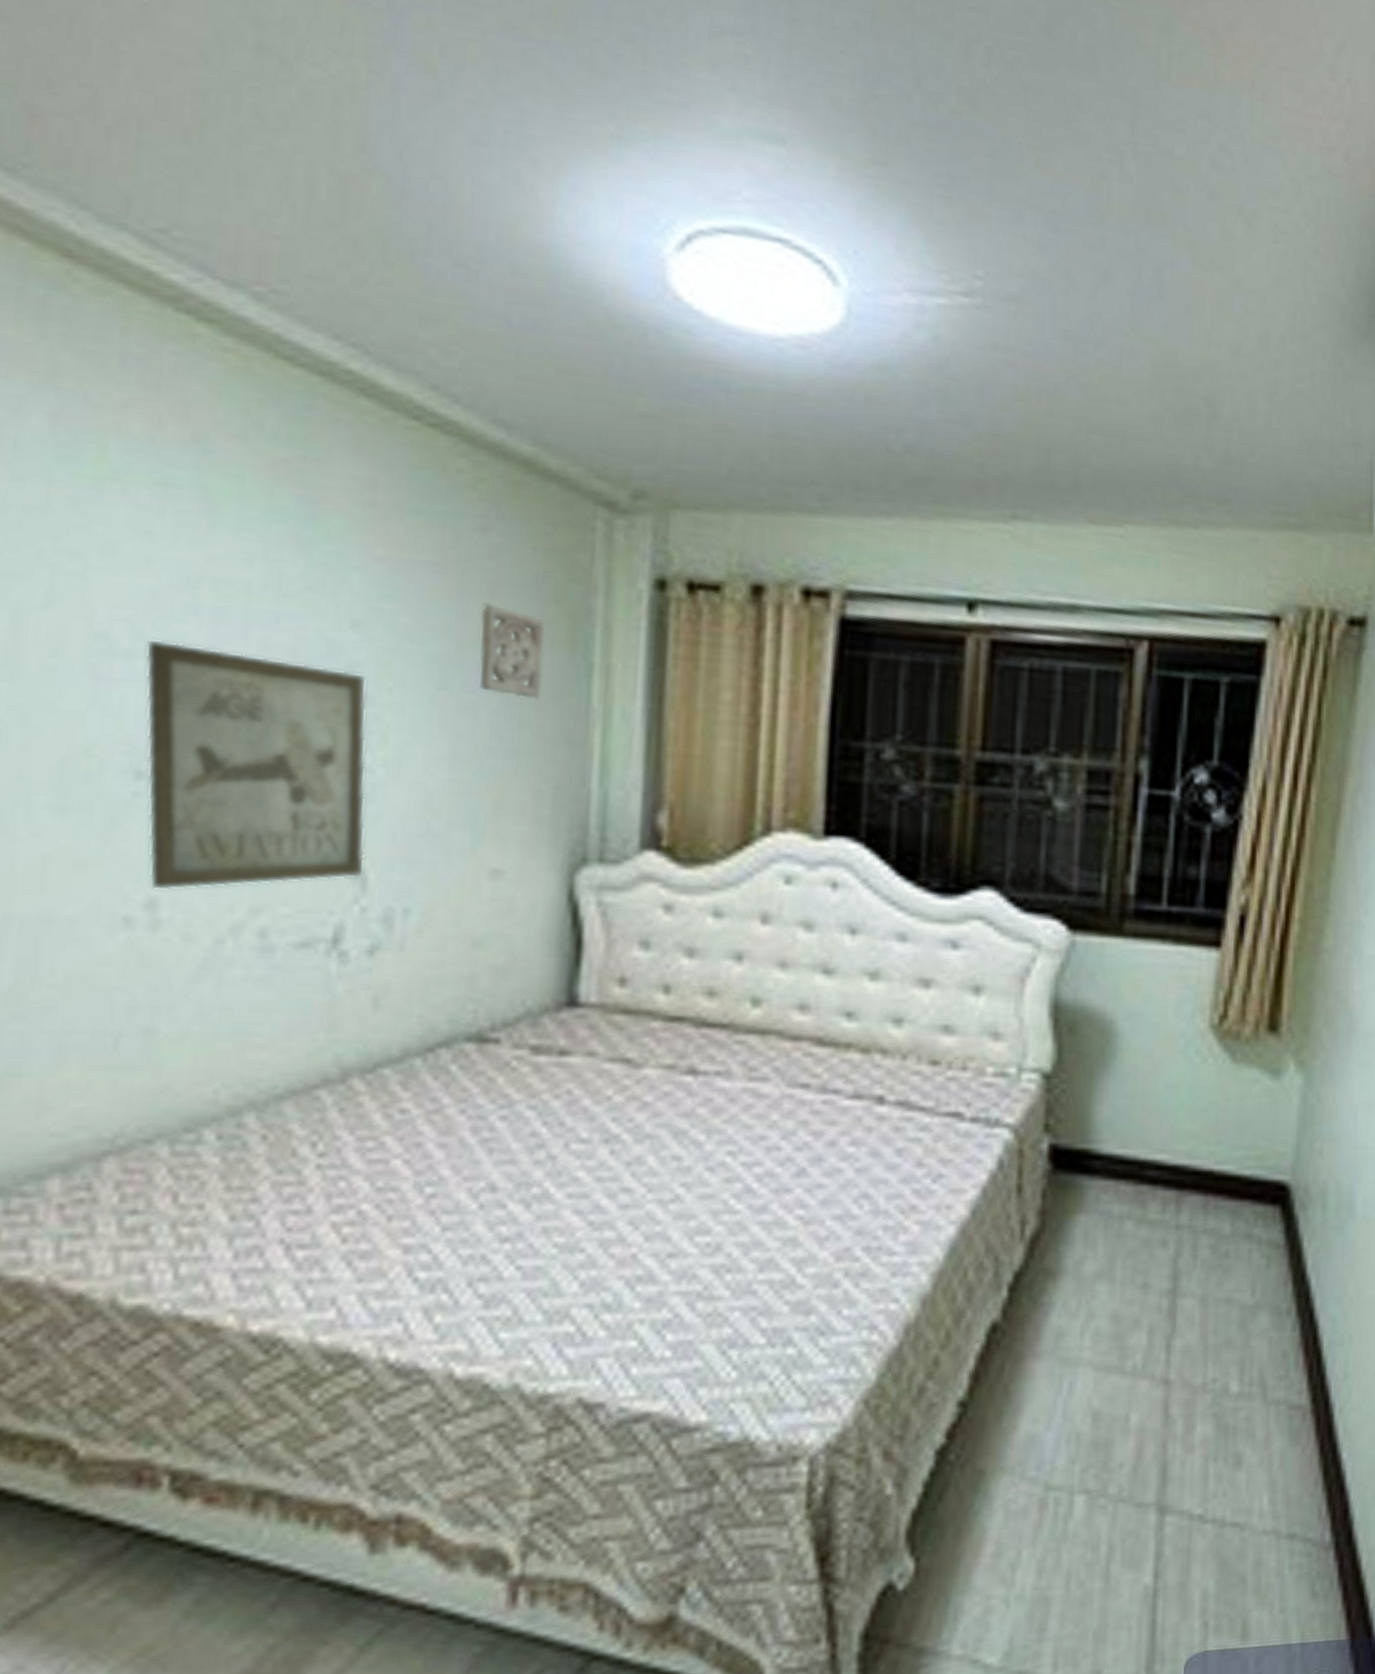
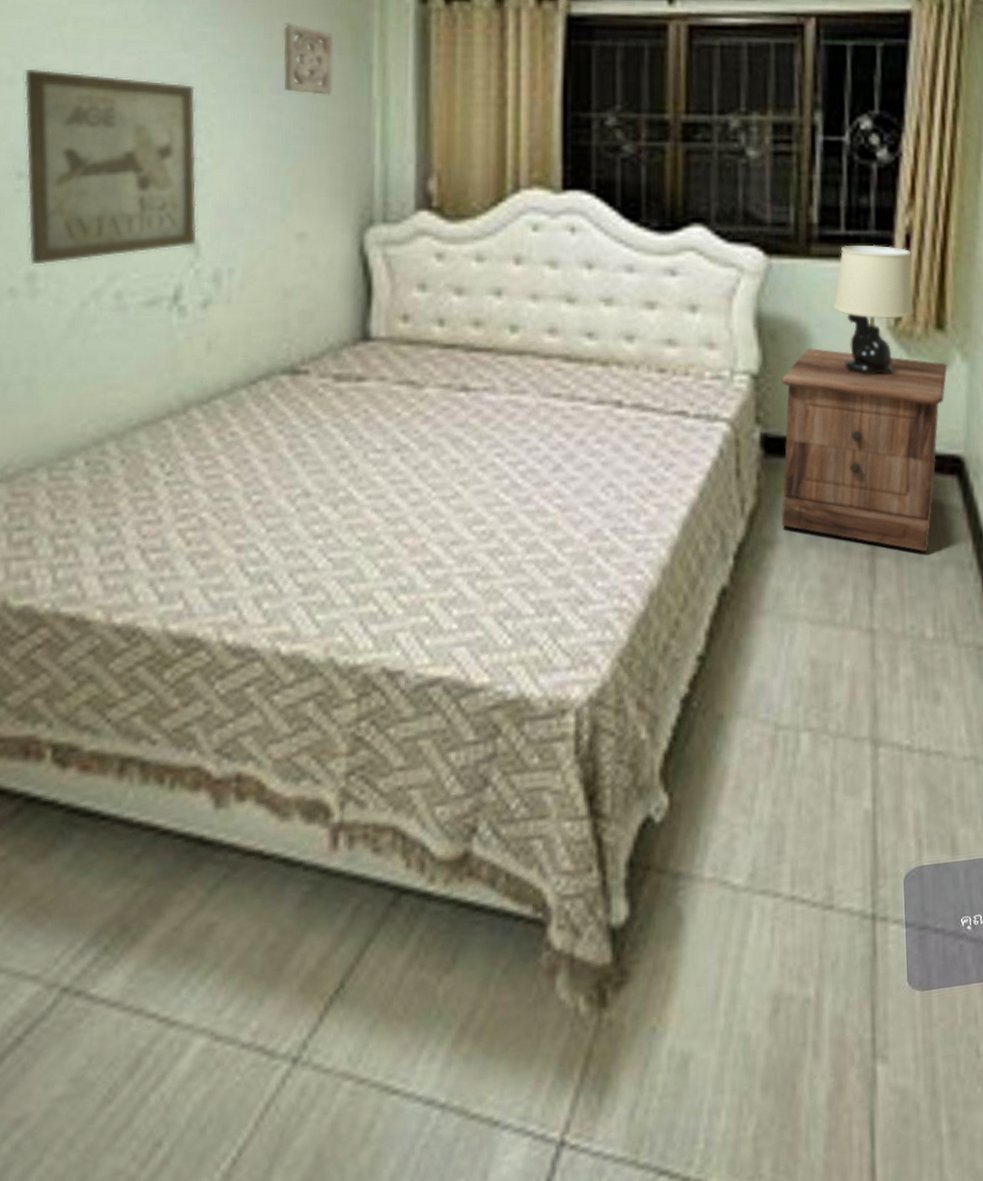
nightstand: none [1067,1044,1278,1294] -> present [781,347,947,553]
table lamp: none [1147,924,1246,1081] -> present [834,244,914,374]

